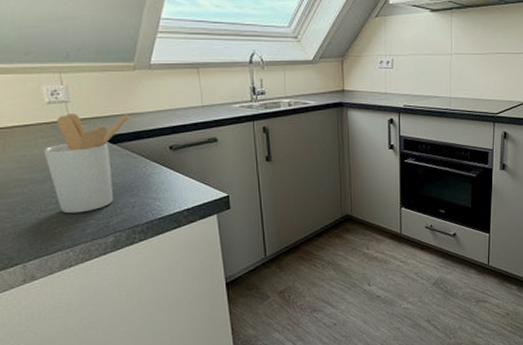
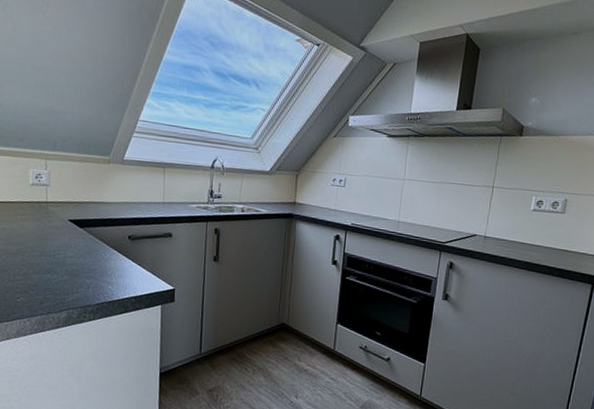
utensil holder: present [43,114,129,214] -> none [20,196,98,287]

